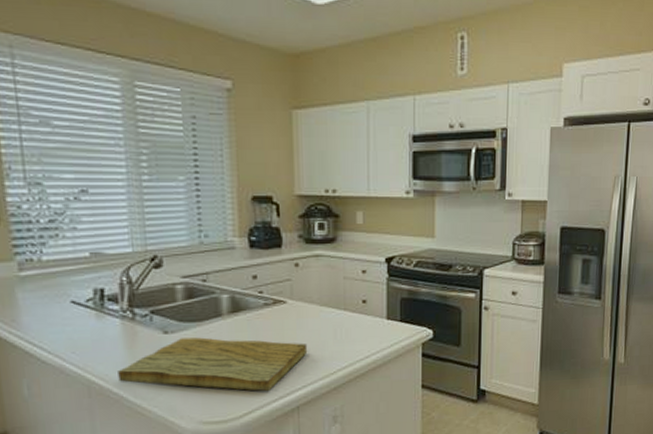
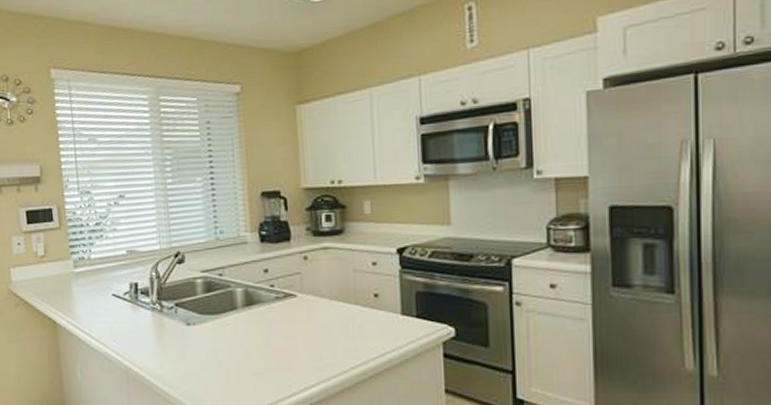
cutting board: present [118,337,308,392] -> none [149,330,320,387]

